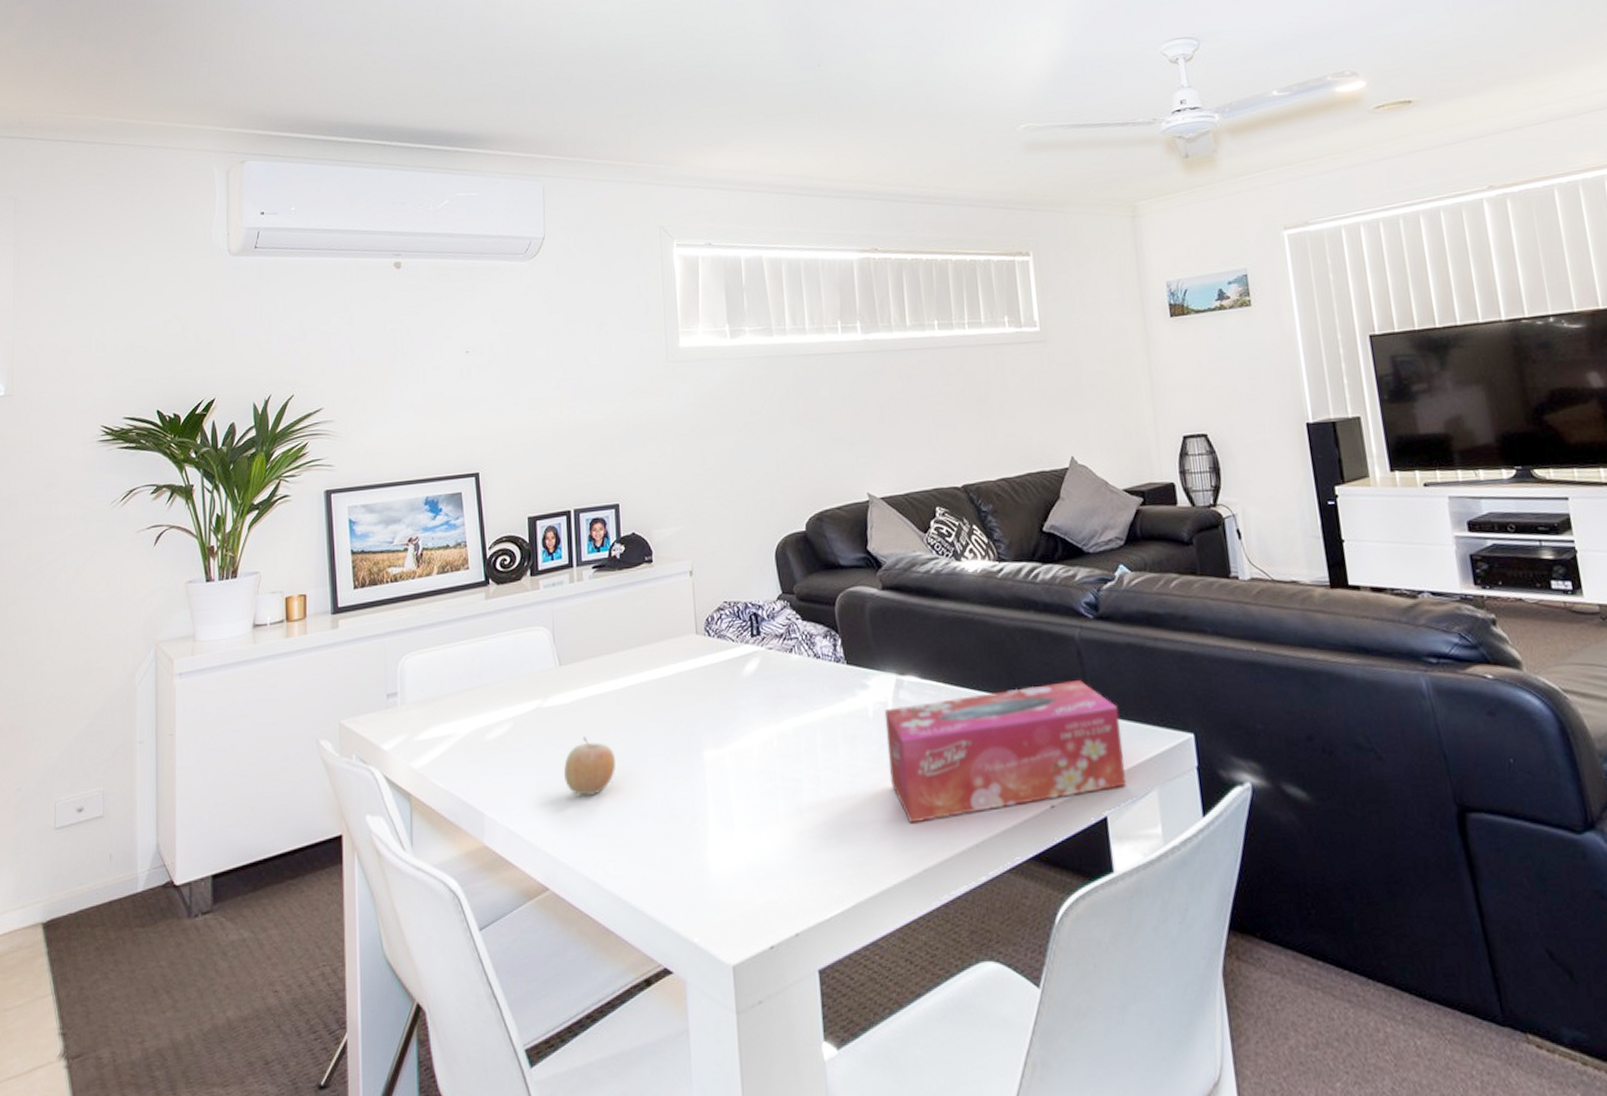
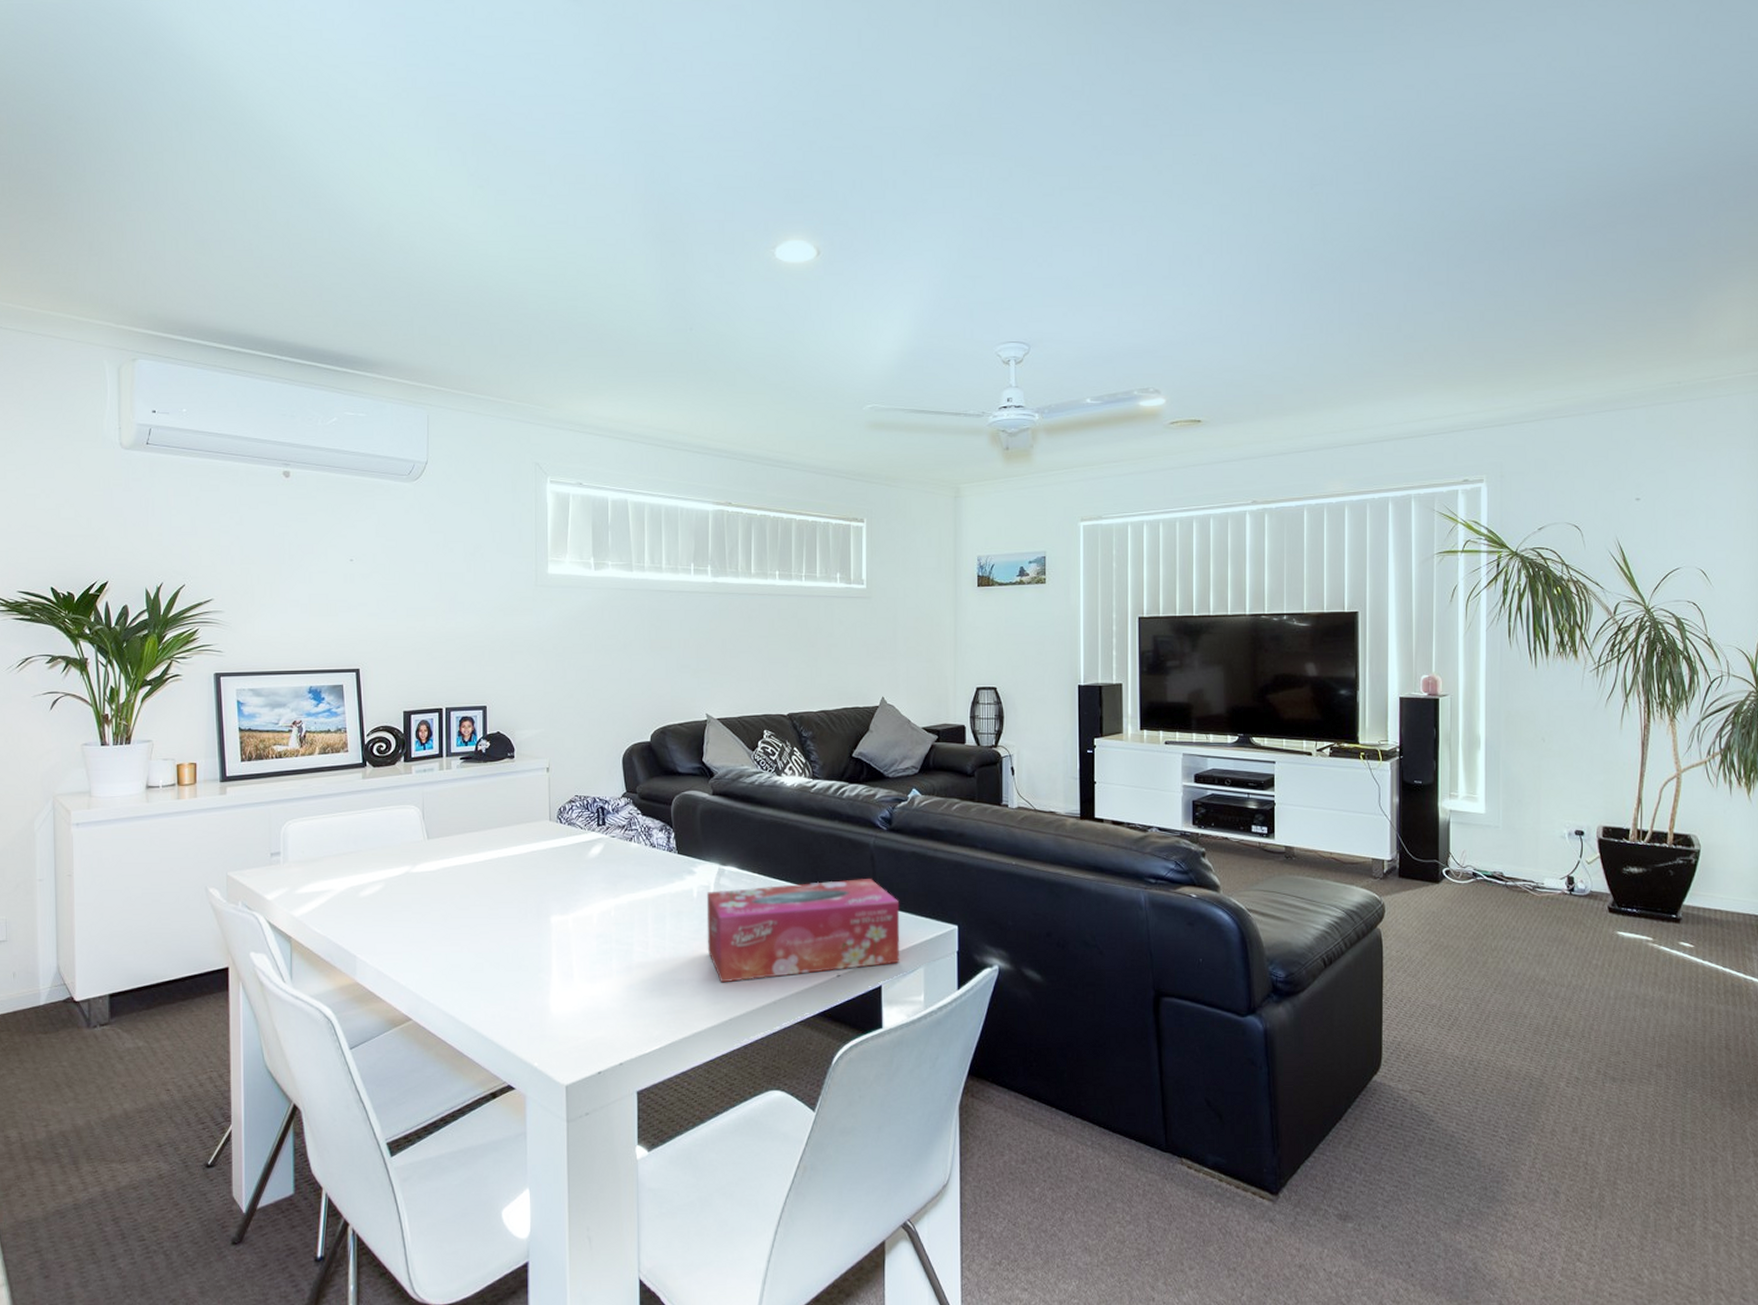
fruit: present [563,736,616,796] -> none [427,898,475,947]

